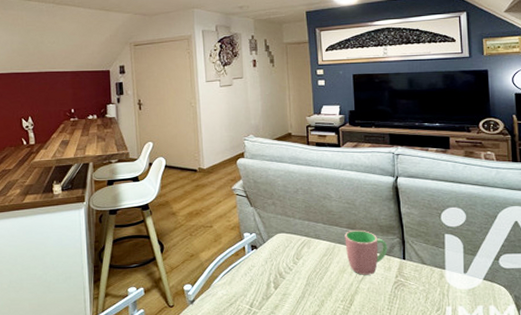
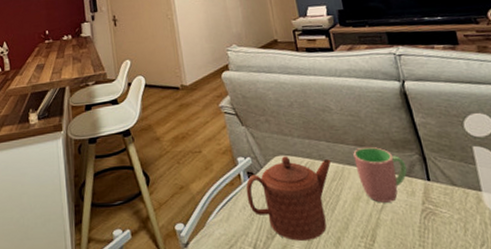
teapot: none [249,234,325,302] -> present [246,156,332,241]

